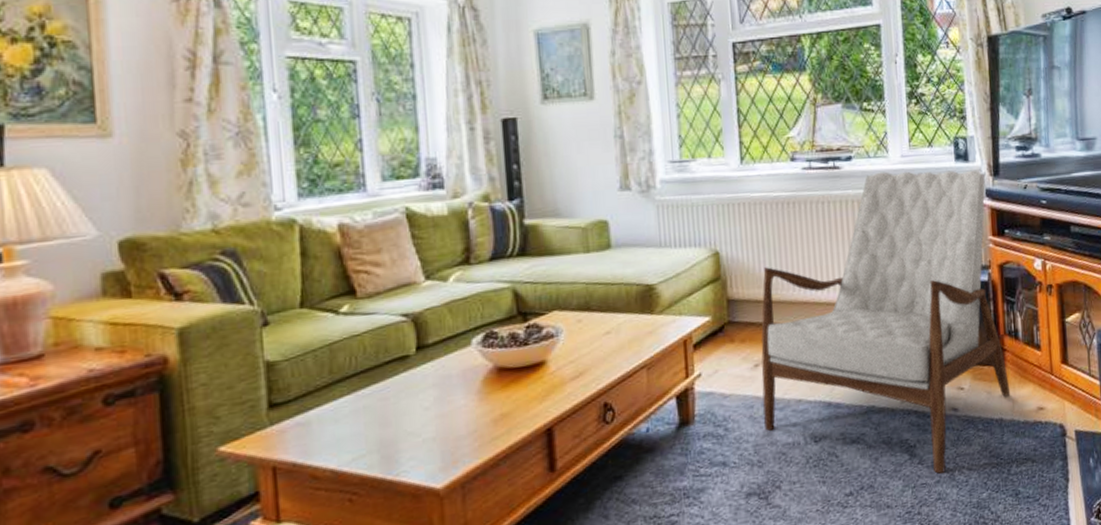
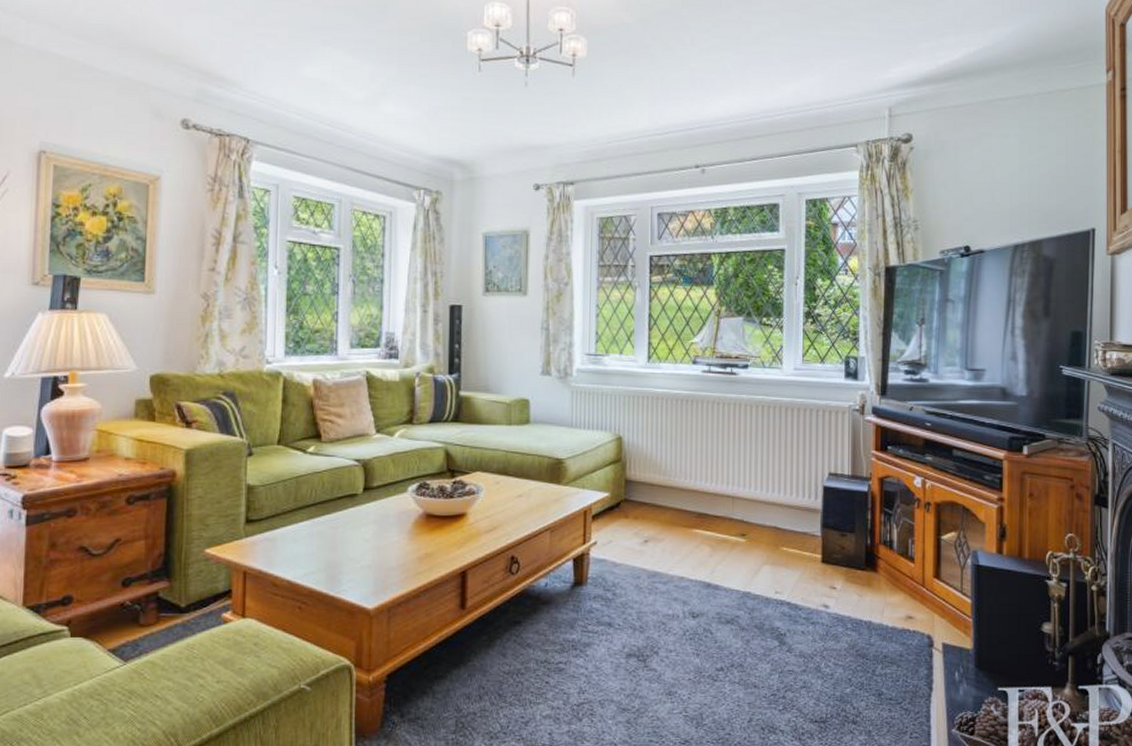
armchair: present [761,170,1011,474] -> none [649,381,881,663]

